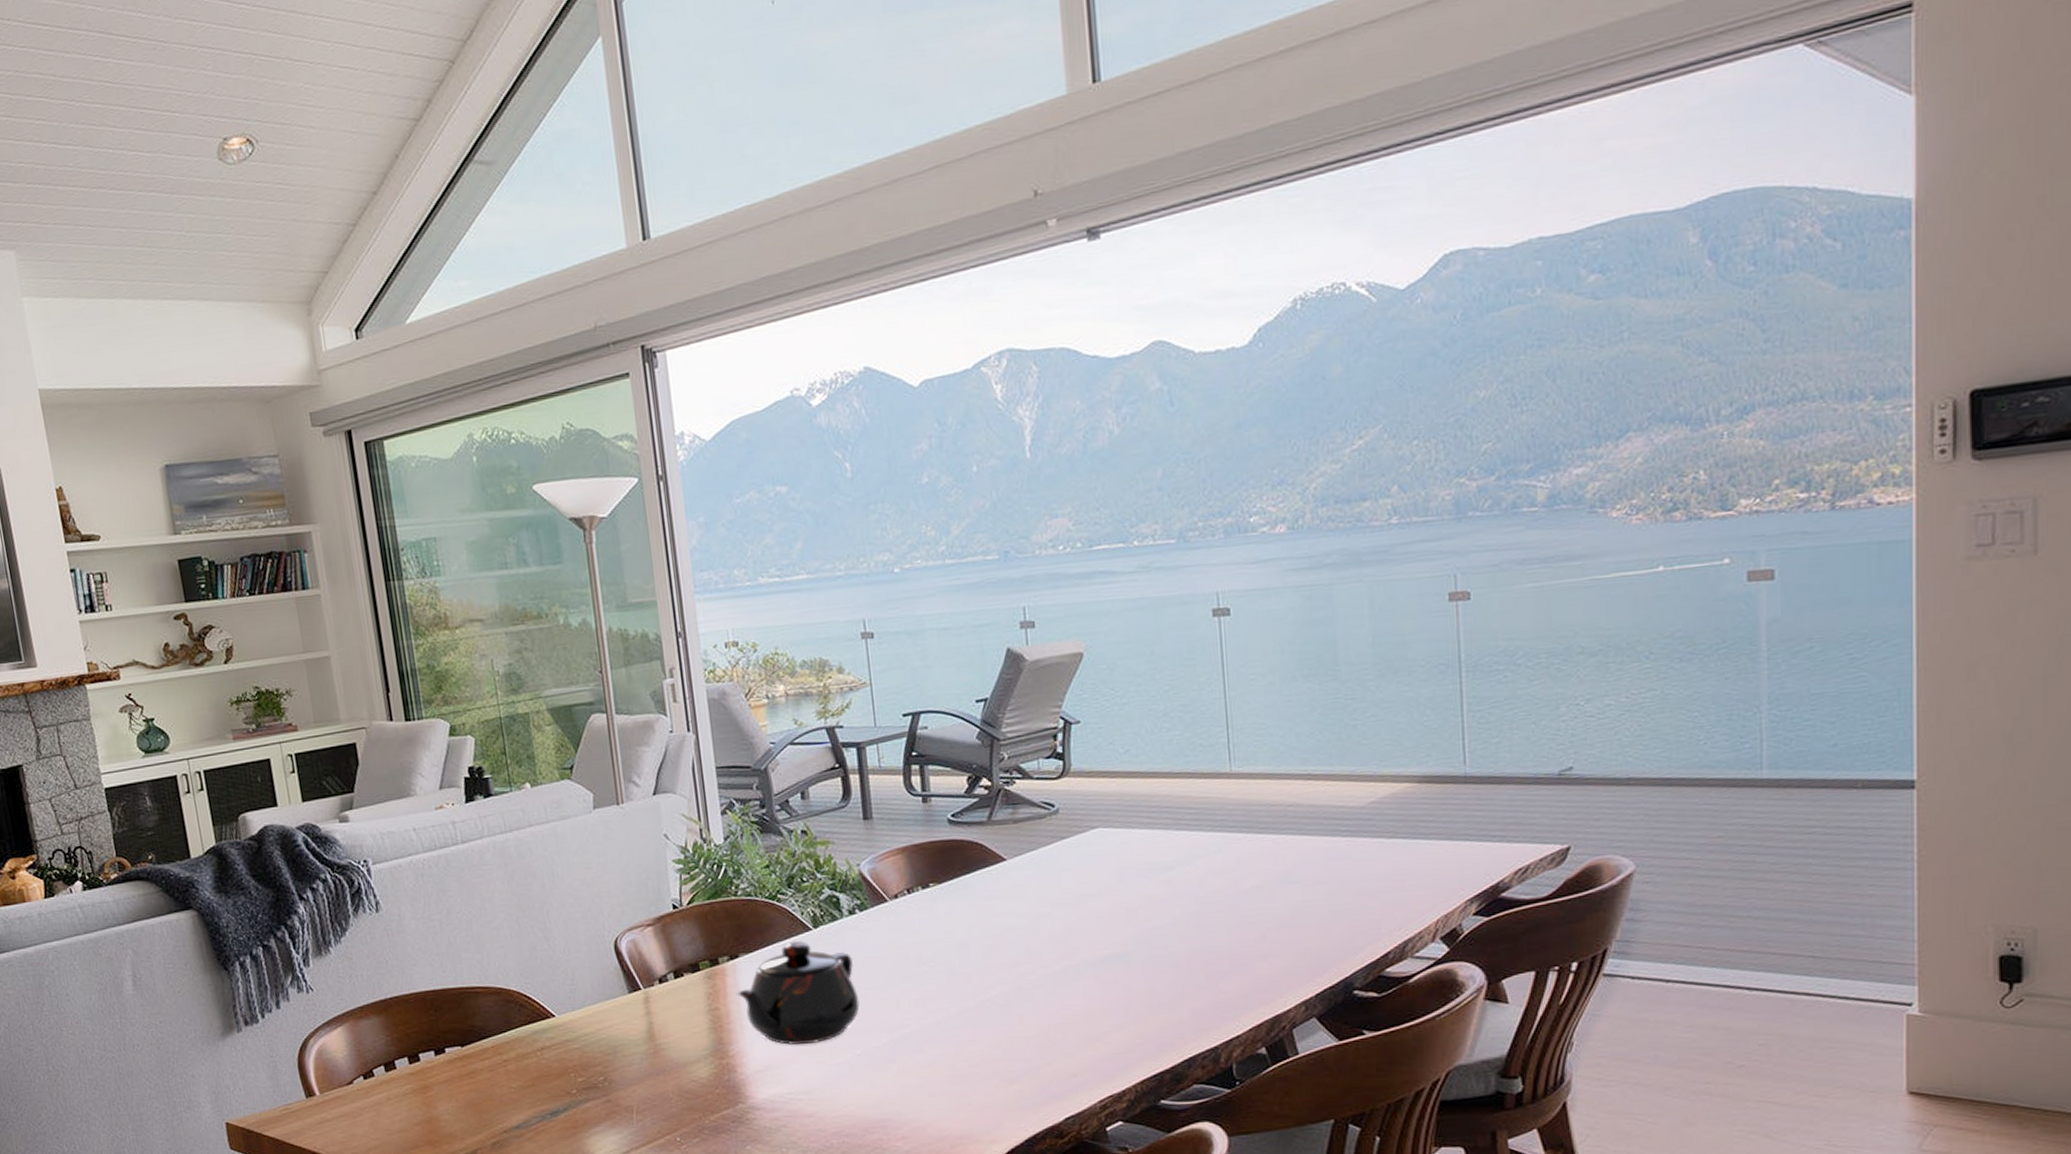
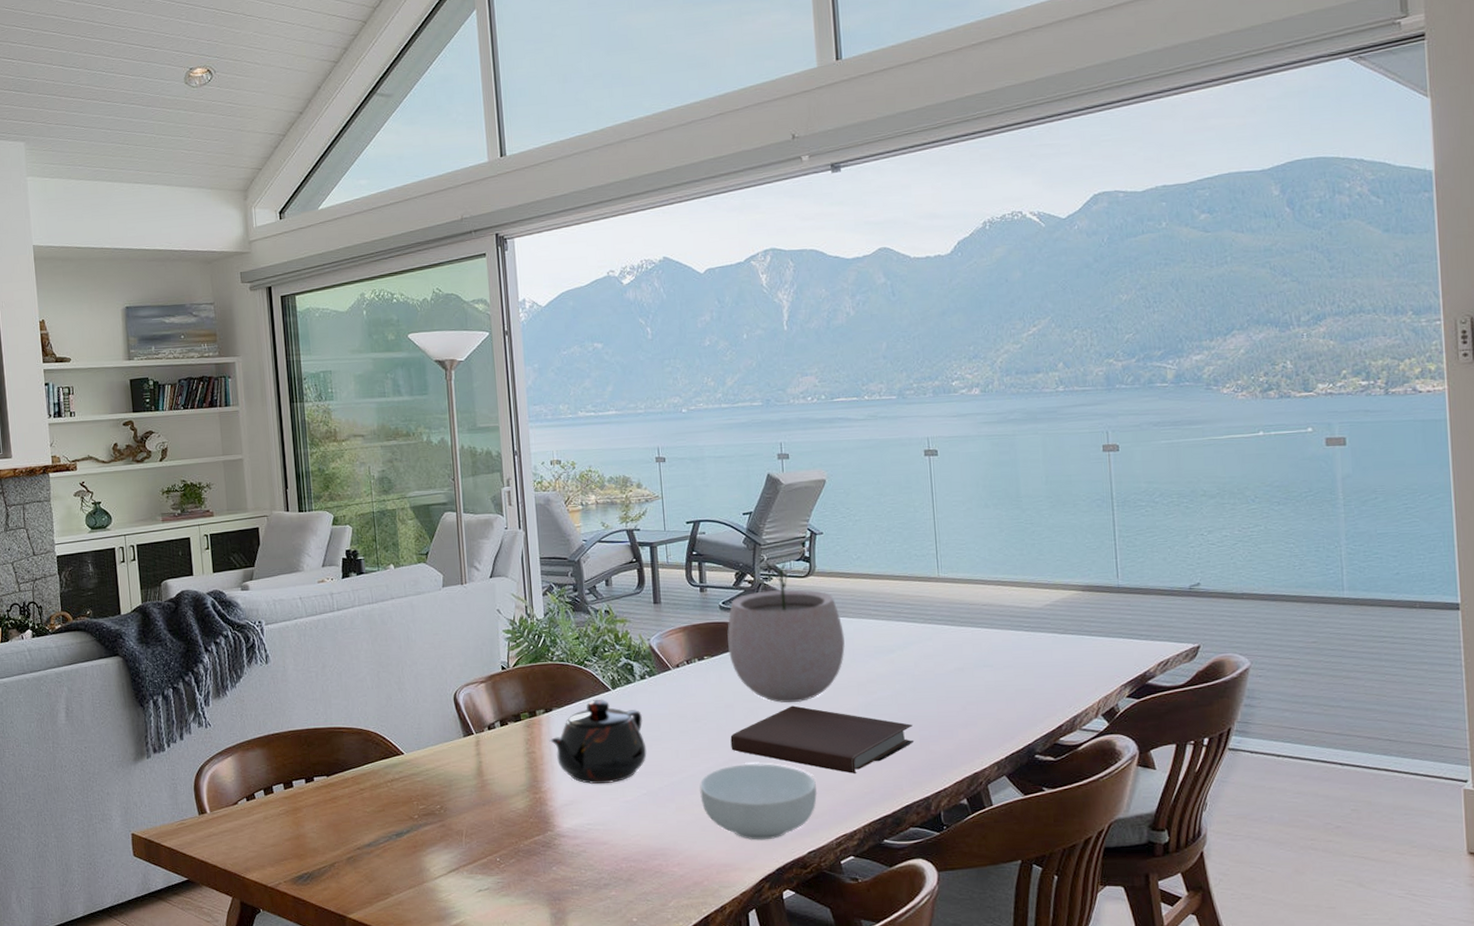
cereal bowl: none [927,1012,1076,1107] -> present [699,763,818,841]
plant pot: none [958,759,1110,937] -> present [727,560,845,703]
notebook: none [964,940,1198,1021] -> present [730,705,913,774]

